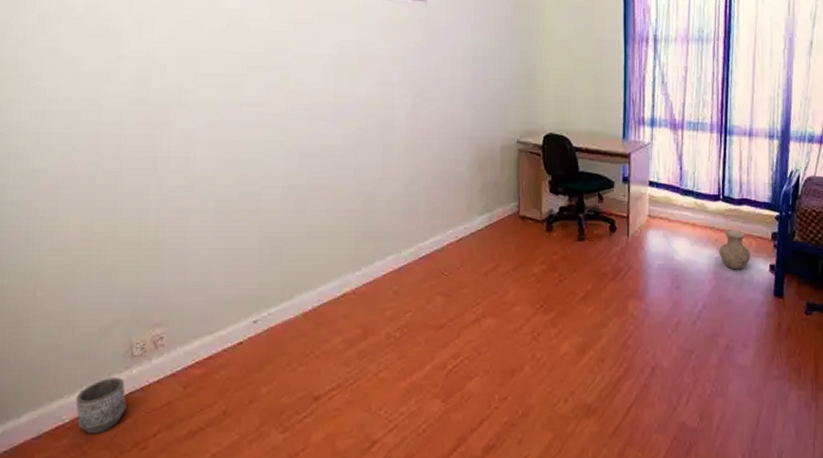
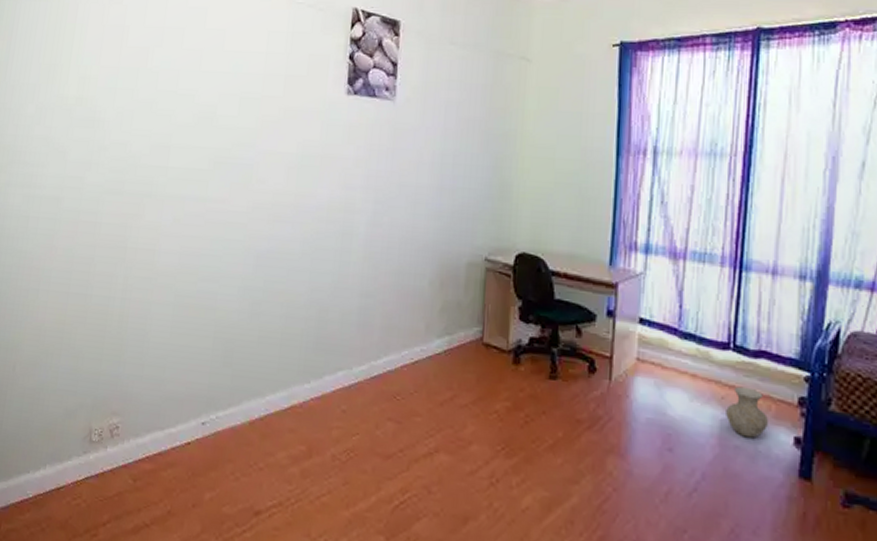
planter: present [76,378,127,435] -> none [39,459,83,514]

